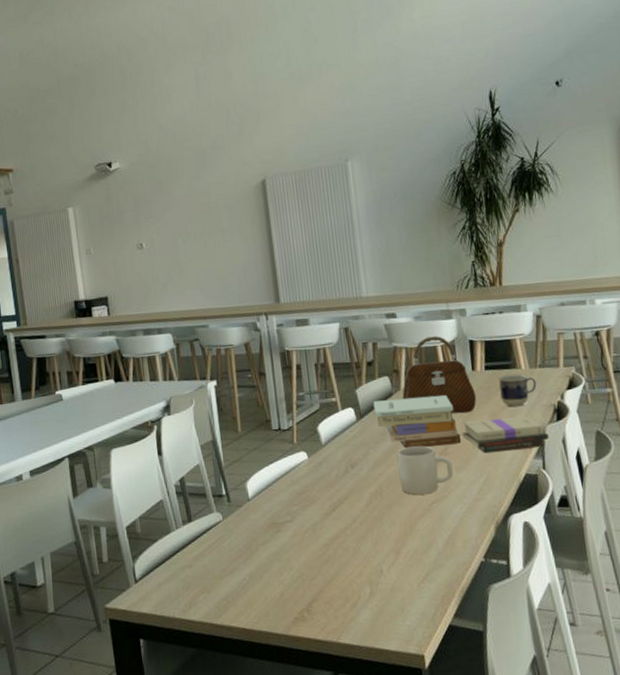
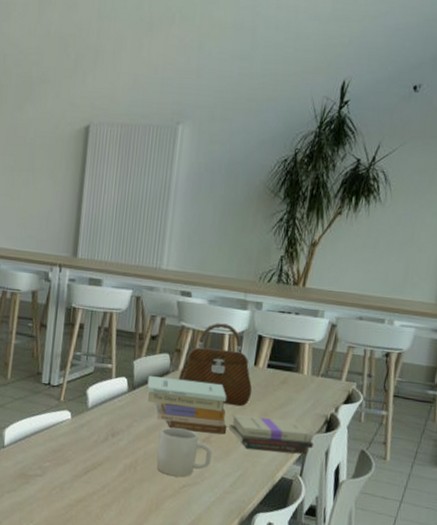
cup: present [497,374,537,408] -> none [276,376,315,411]

